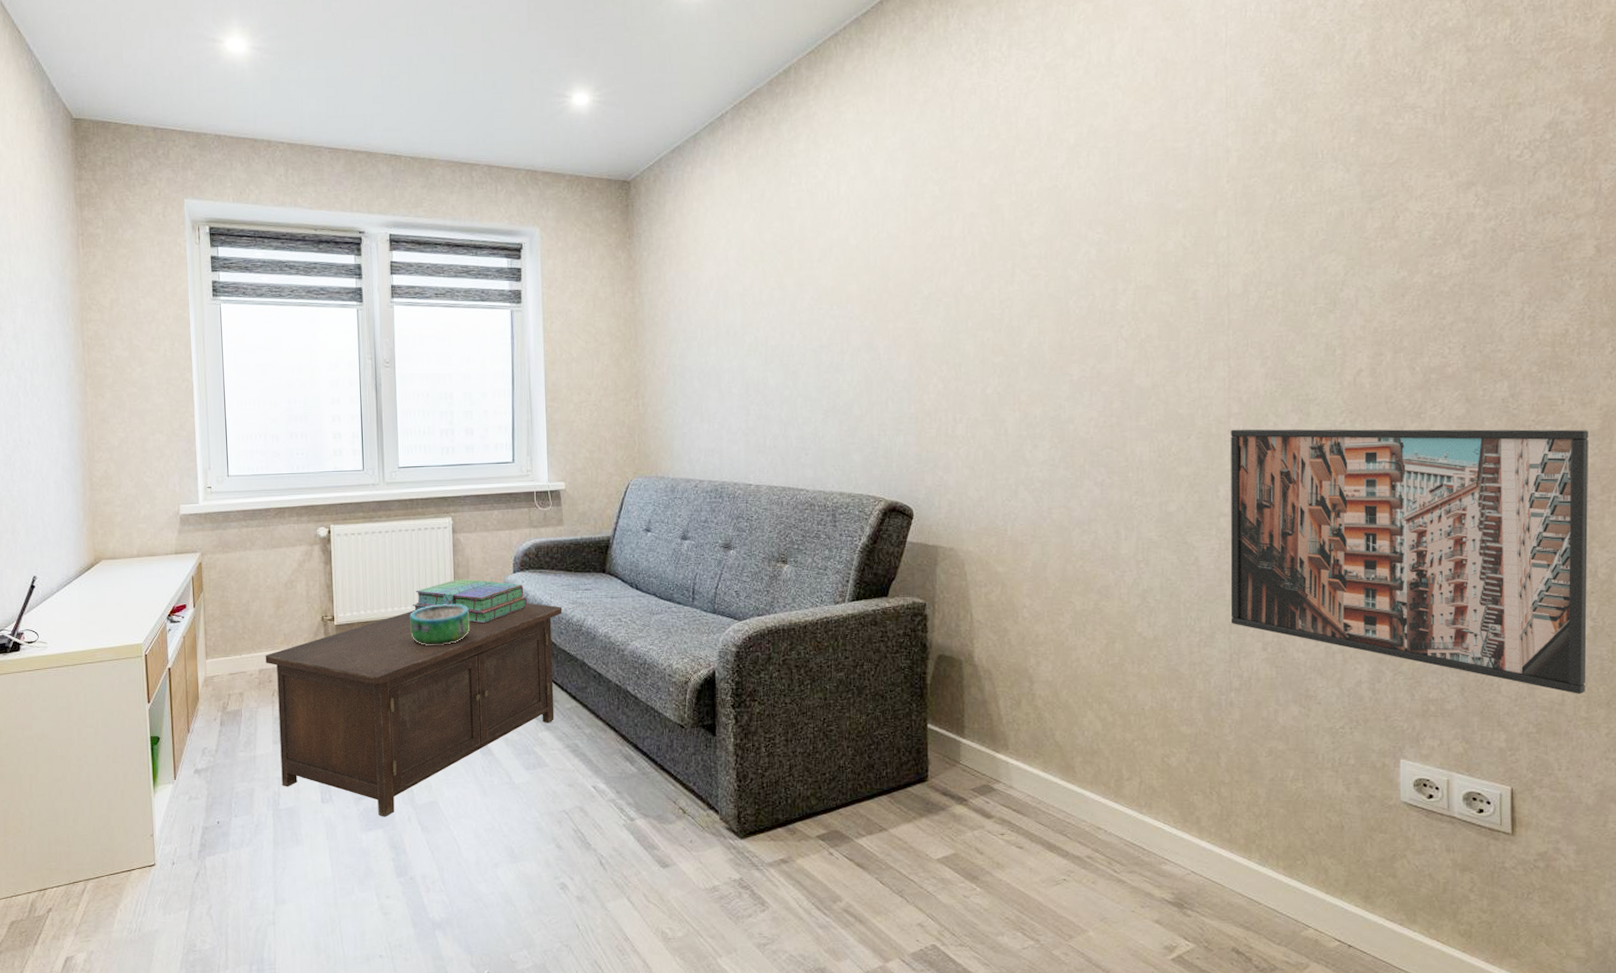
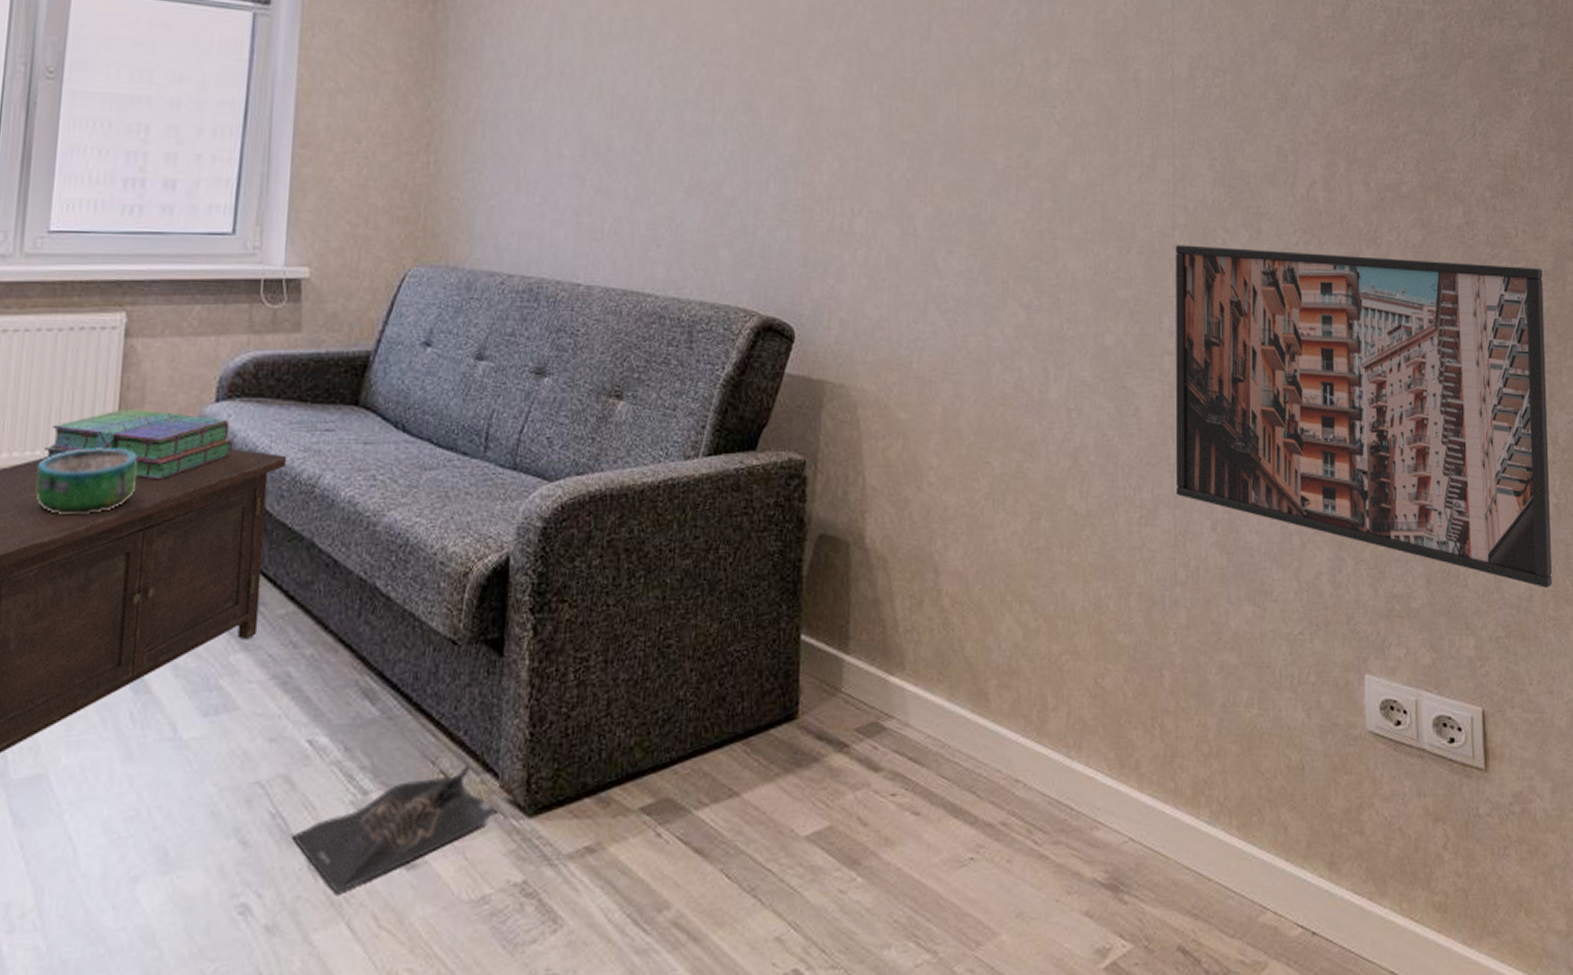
bag: none [588,804,721,879] -> present [292,764,500,892]

